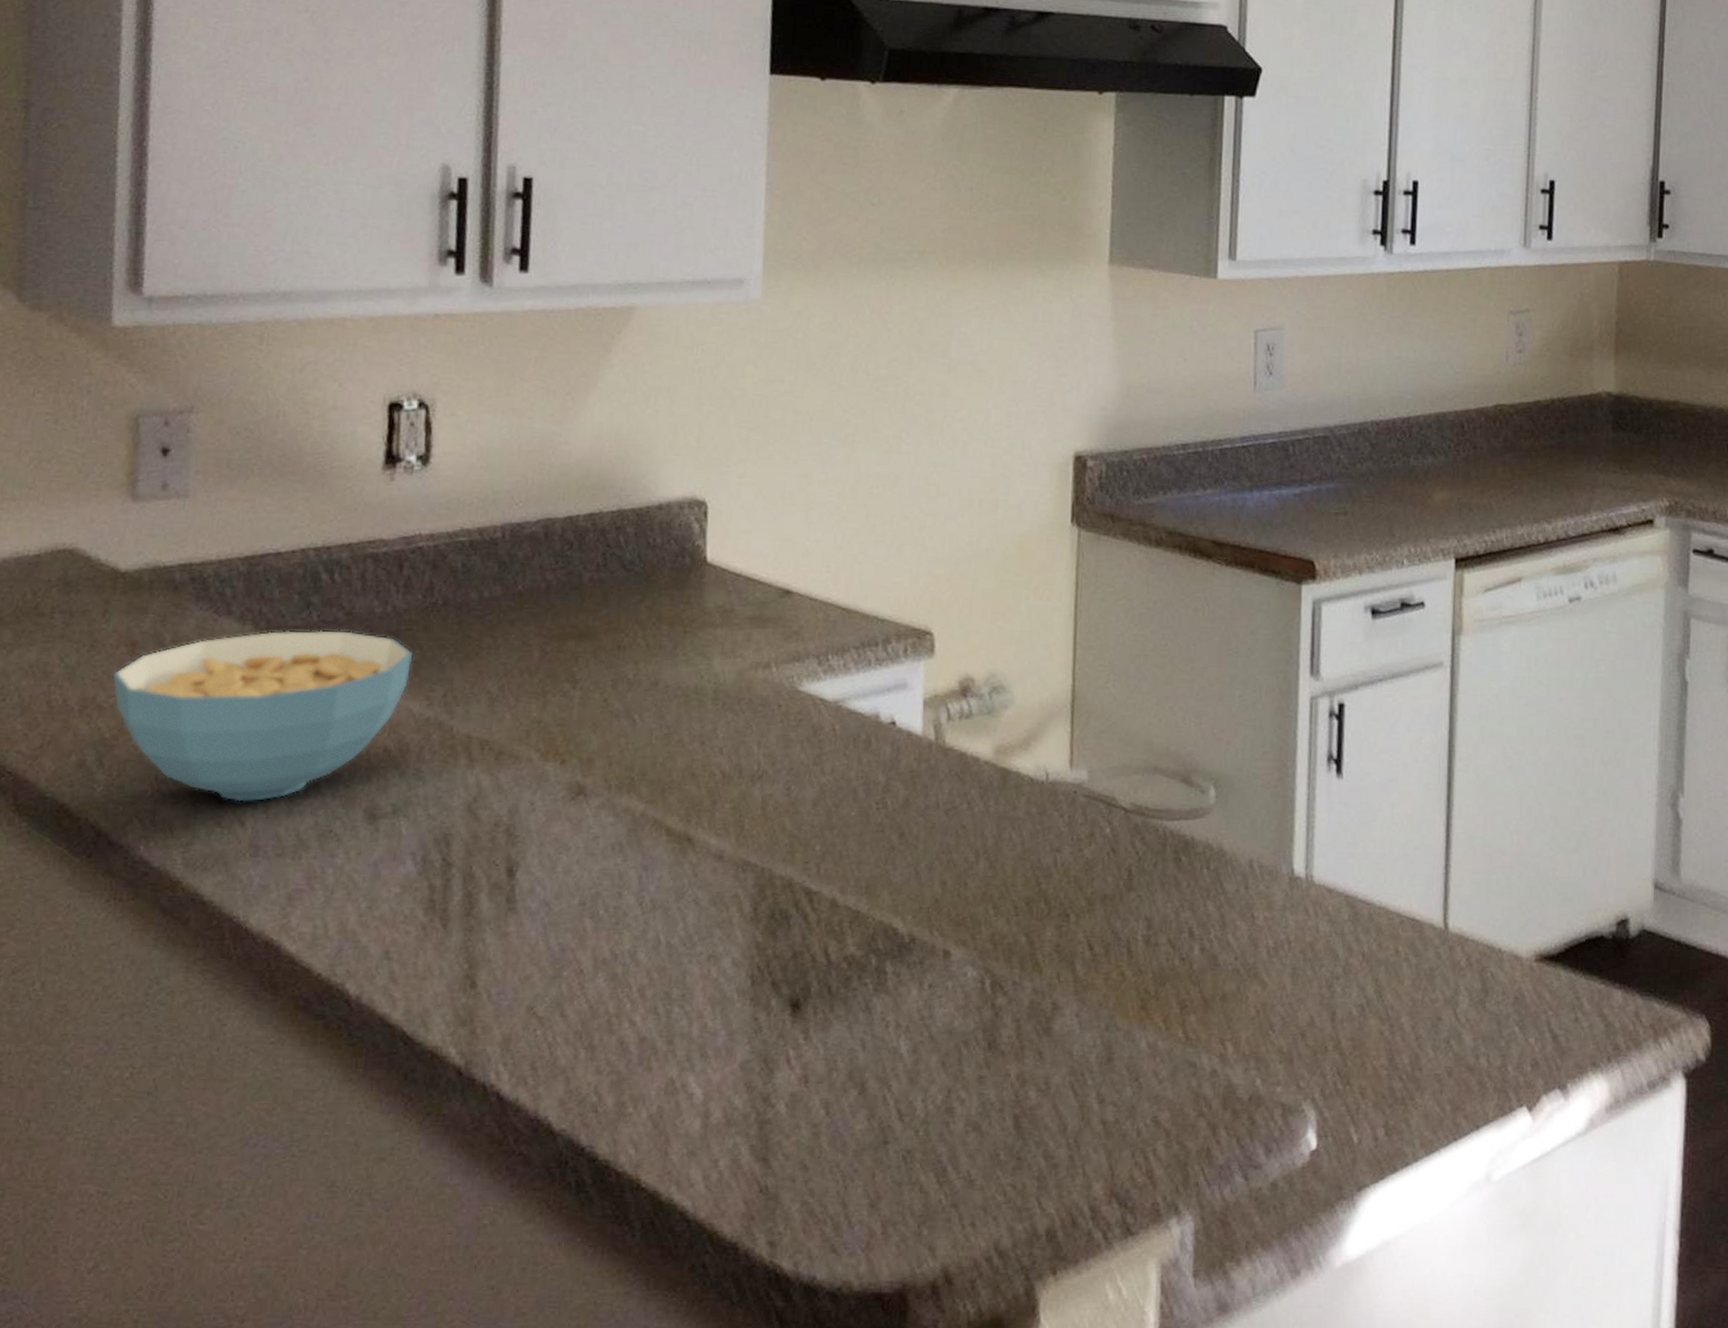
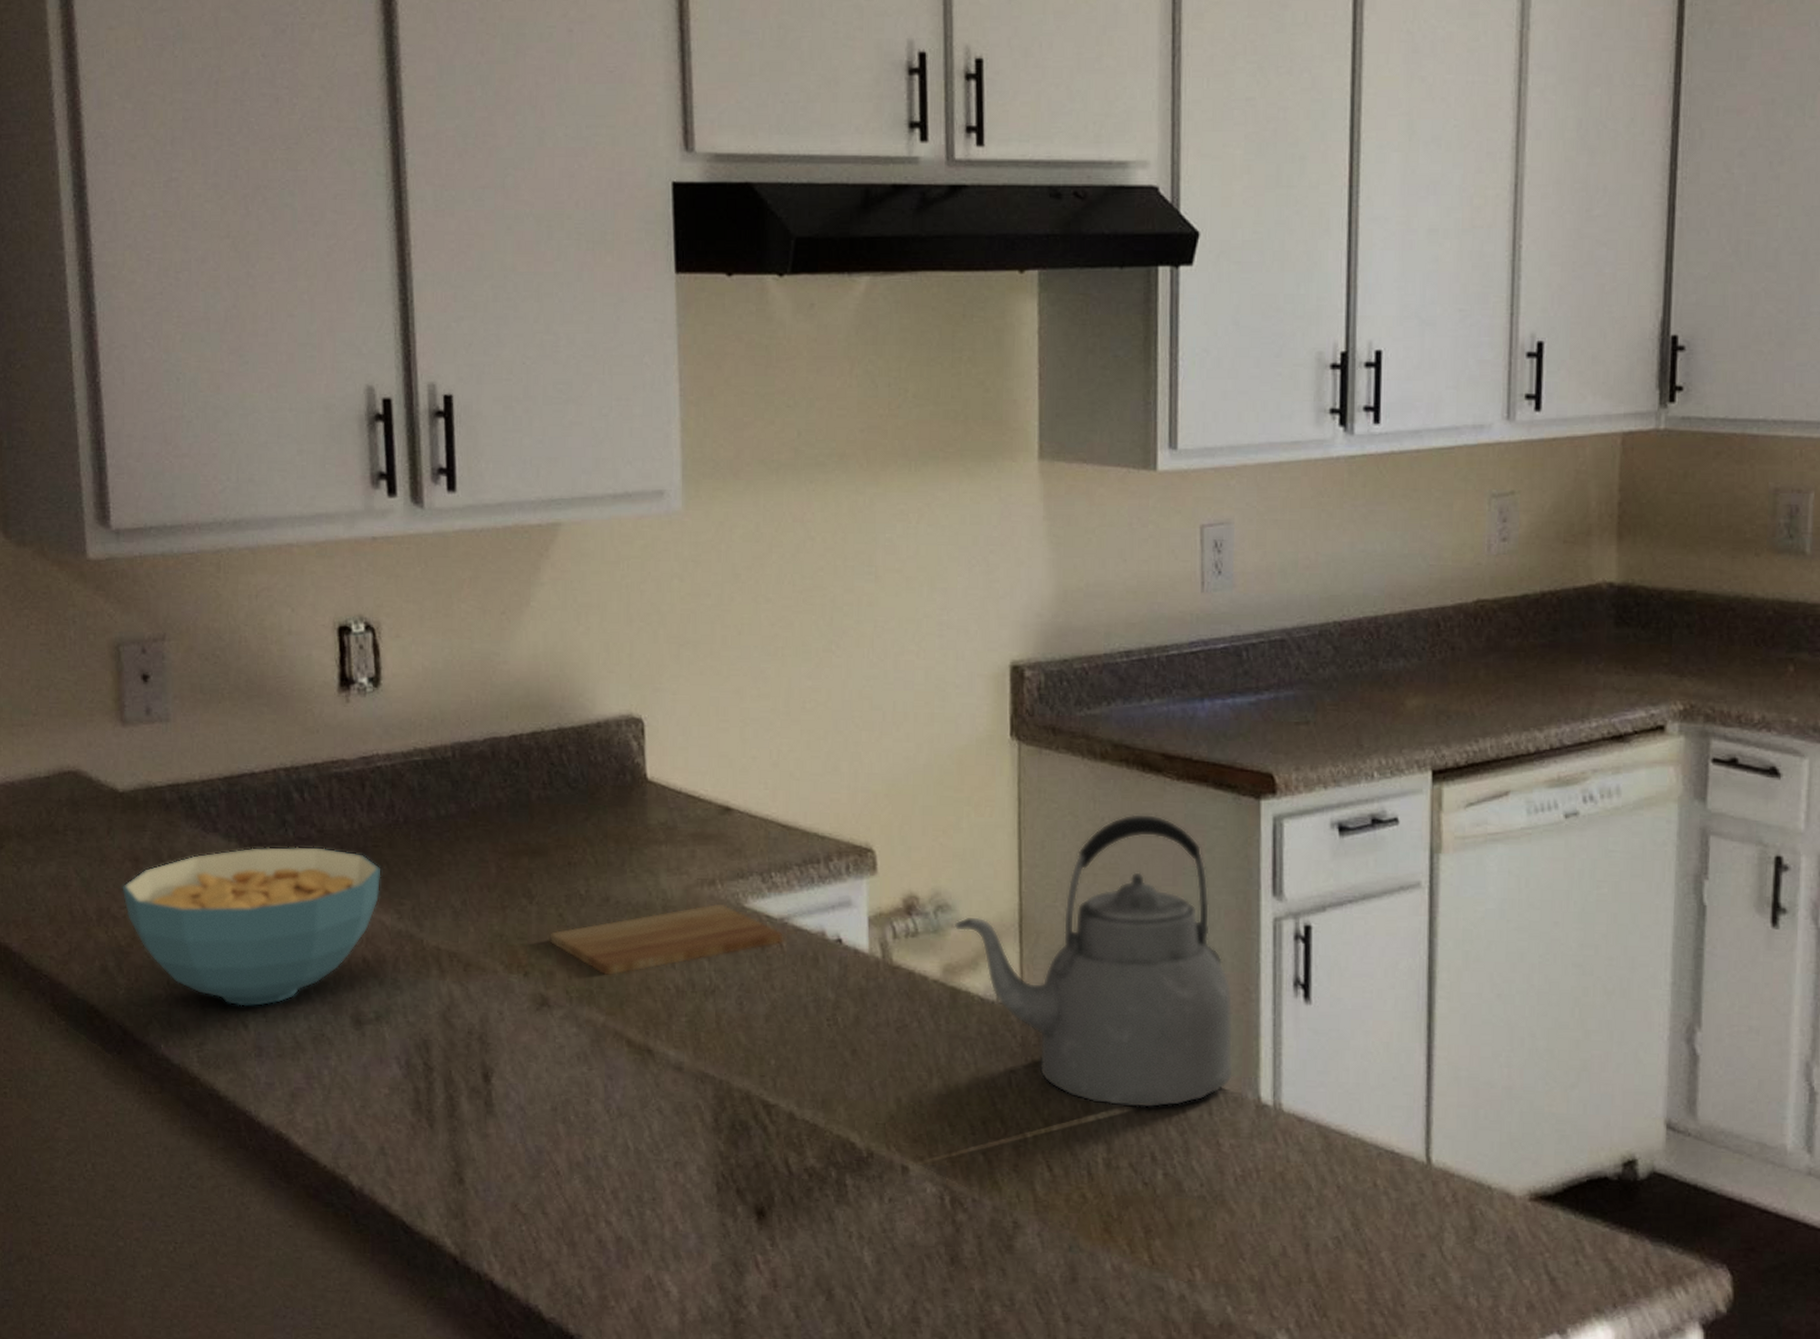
cutting board: none [591,687,837,763] -> present [549,904,783,976]
kettle: none [1007,597,1271,883] -> present [954,813,1234,1108]

